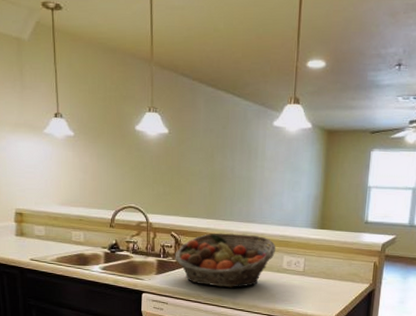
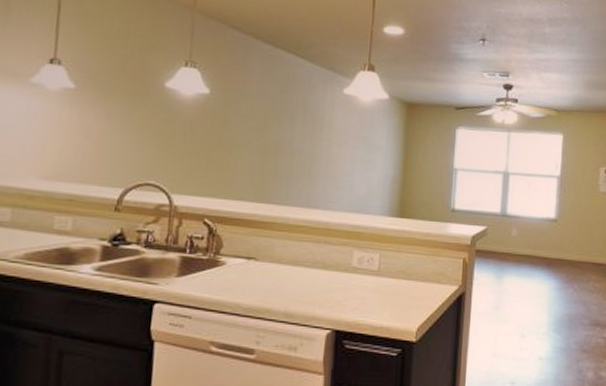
fruit basket: present [175,233,276,288] -> none [206,220,344,294]

